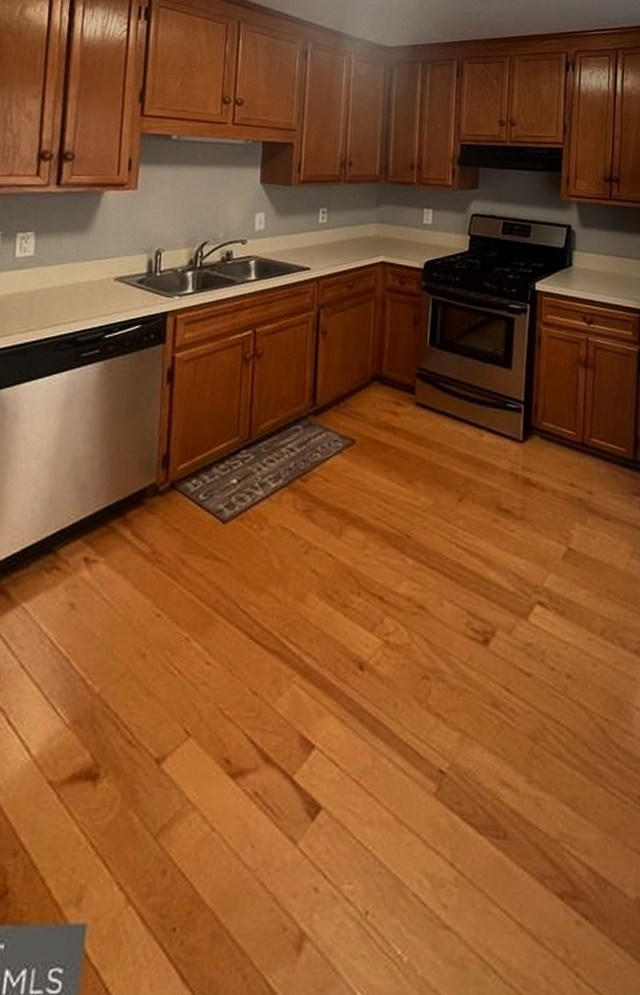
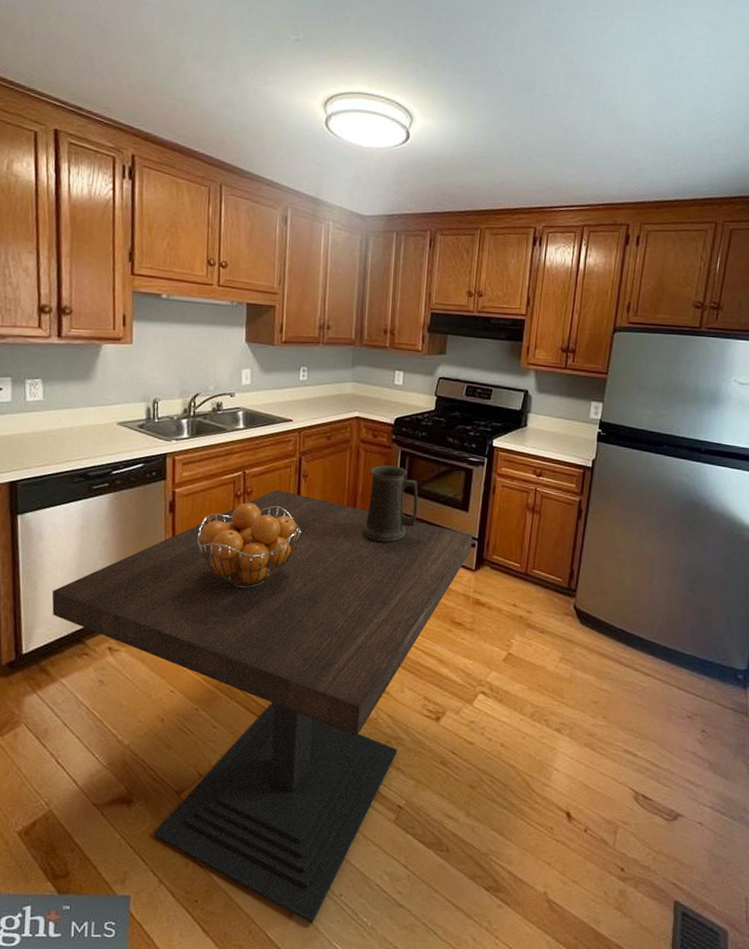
dining table: none [20,350,518,962] -> present [52,489,473,924]
fruit basket: none [198,367,319,475] -> present [197,502,302,589]
beer mug: none [390,316,454,410] -> present [362,464,419,543]

